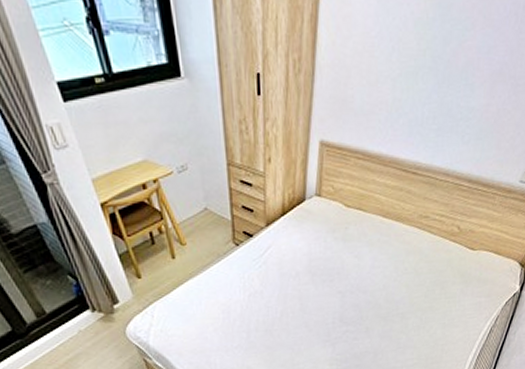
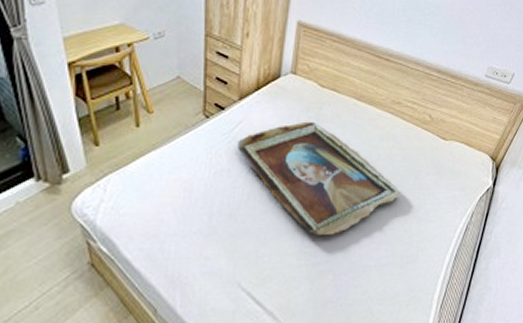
tray: none [268,241,426,344] -> present [238,121,400,236]

